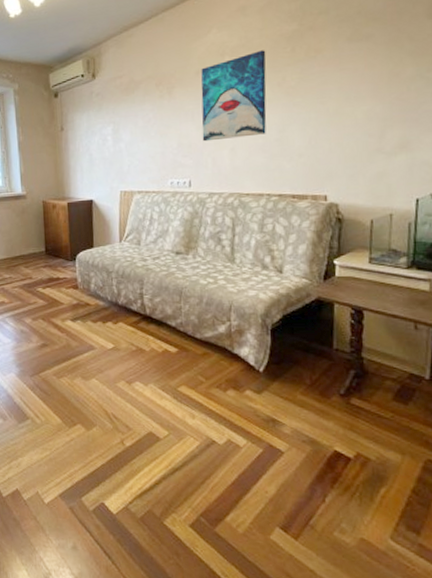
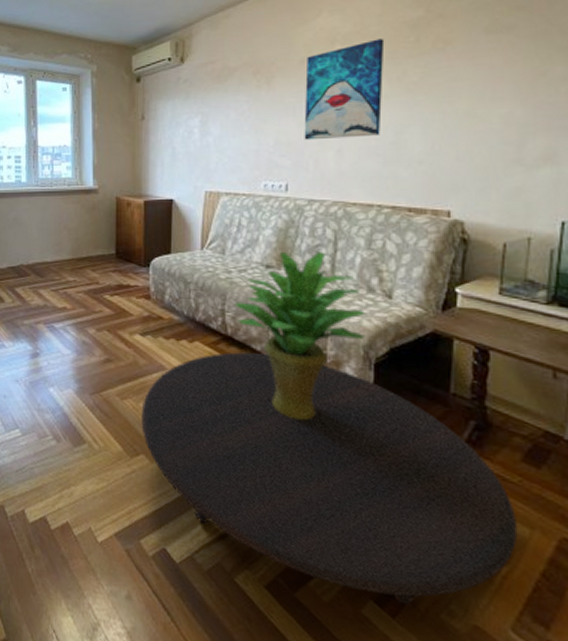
table: none [76,329,393,527] -> present [141,352,518,605]
potted plant: none [151,237,263,382] -> present [235,252,366,420]

